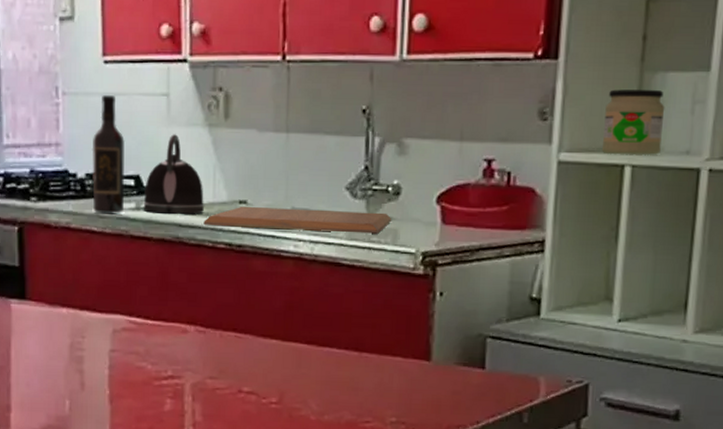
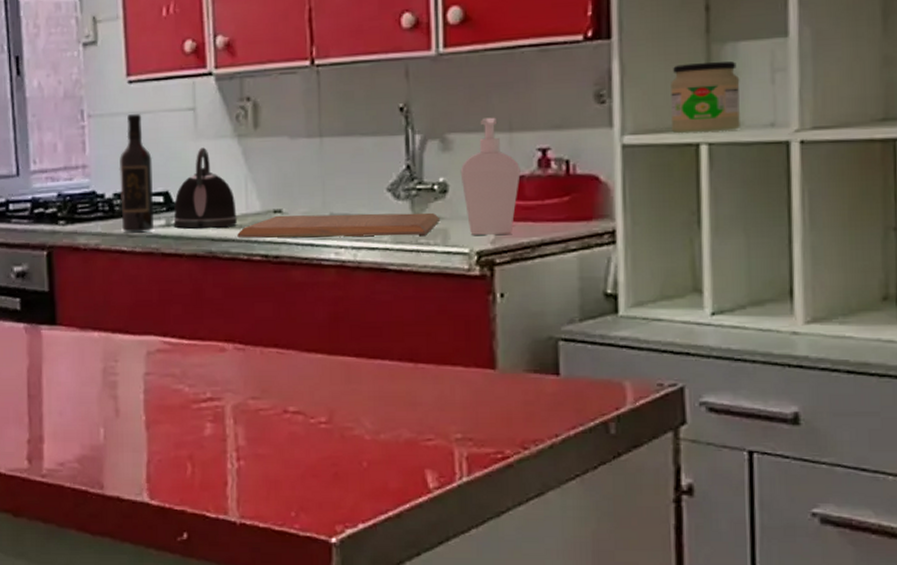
soap bottle: none [413,126,467,239] -> present [460,117,521,235]

